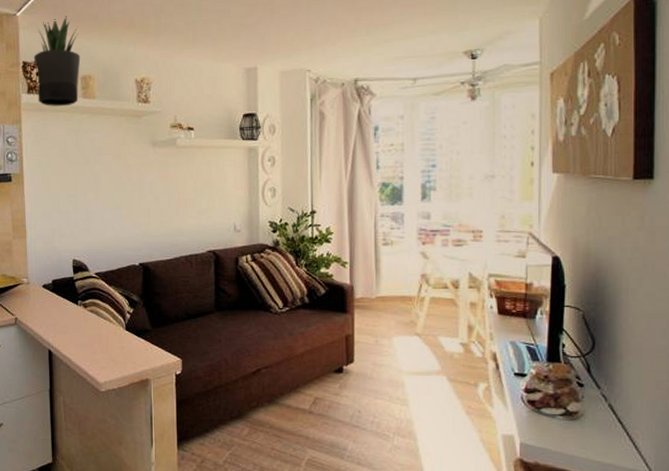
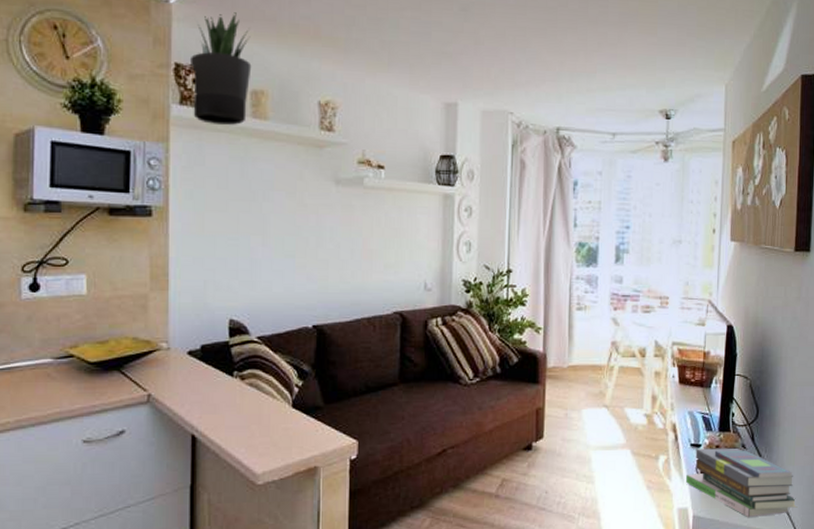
books: none [509,378,649,450] -> present [685,447,798,517]

